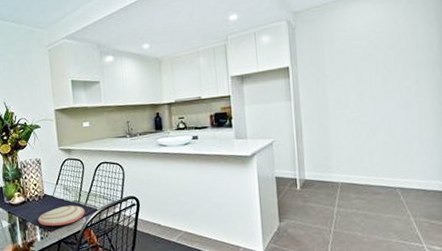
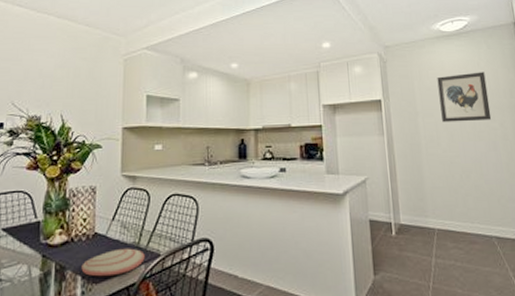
wall art: none [348,28,406,84] -> present [437,72,492,122]

